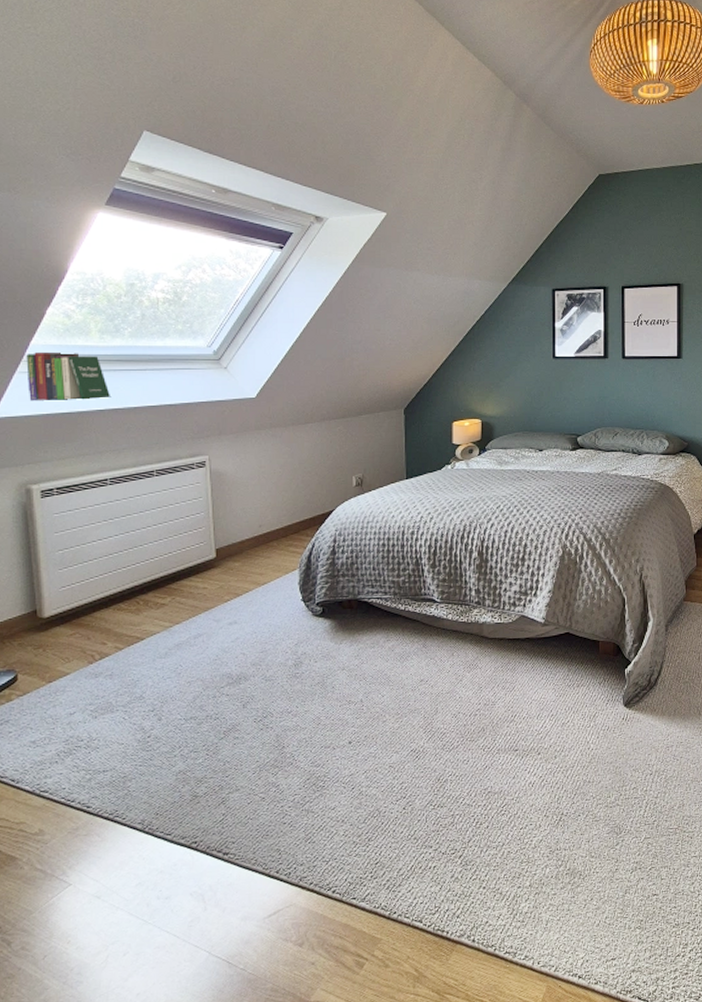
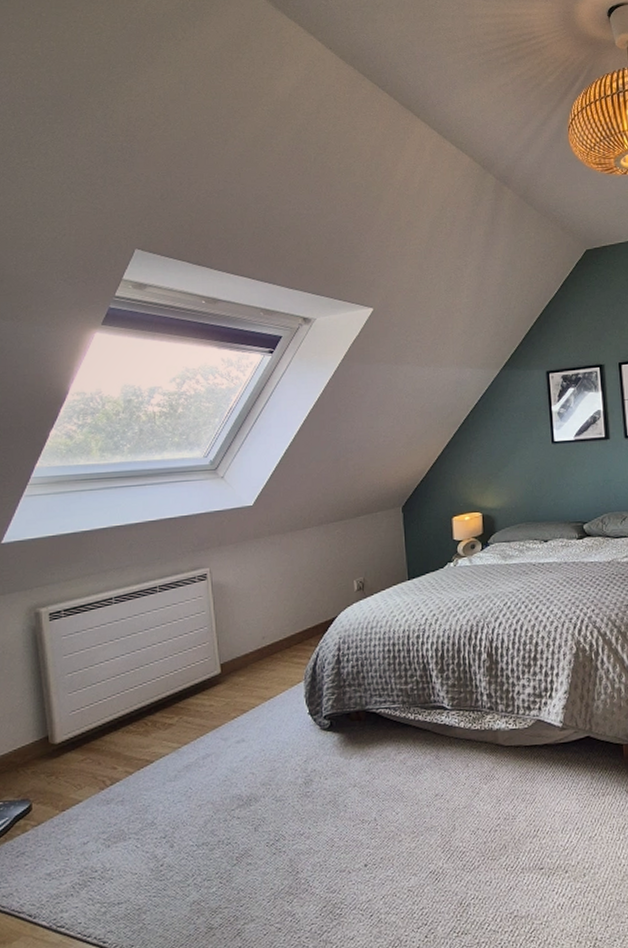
books: present [26,352,110,401] -> none [32,472,112,524]

